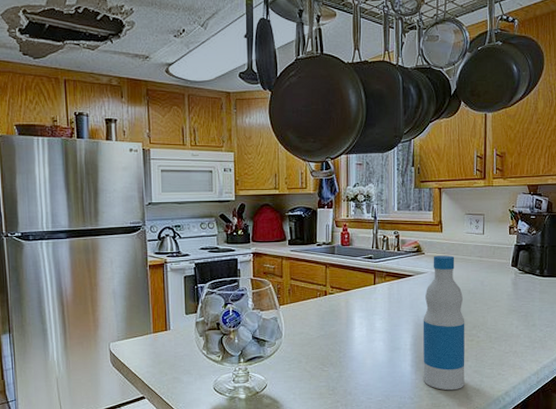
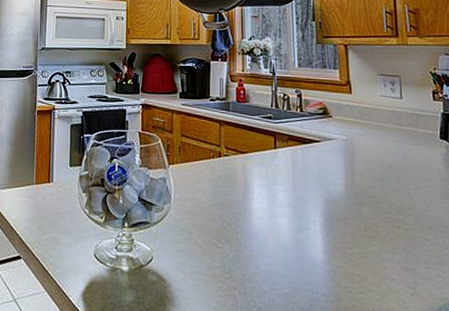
bottle: present [423,255,465,391] -> none [334,120,393,291]

